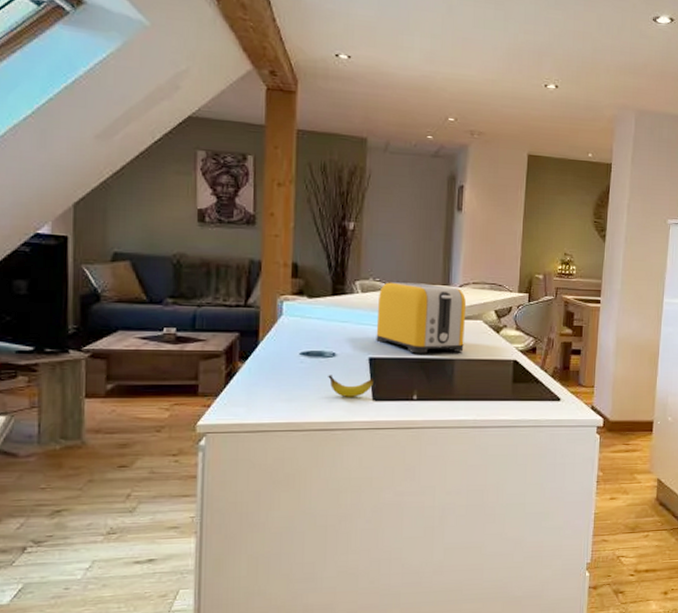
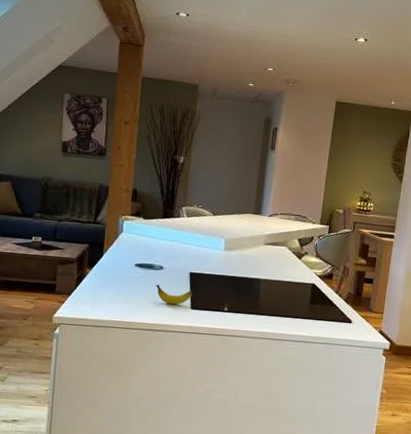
toaster: present [376,282,467,354] -> none [196,209,274,273]

